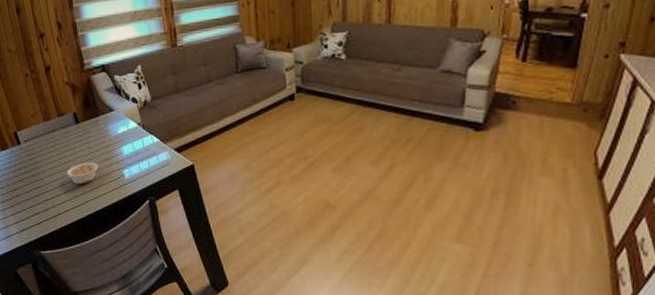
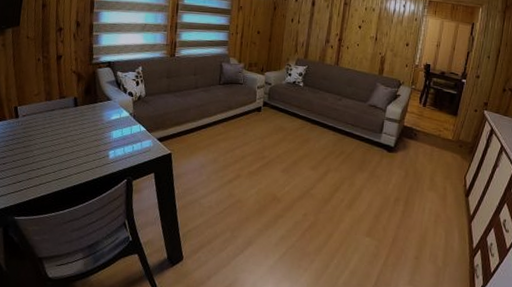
legume: present [66,162,98,184] -> none [56,141,87,159]

